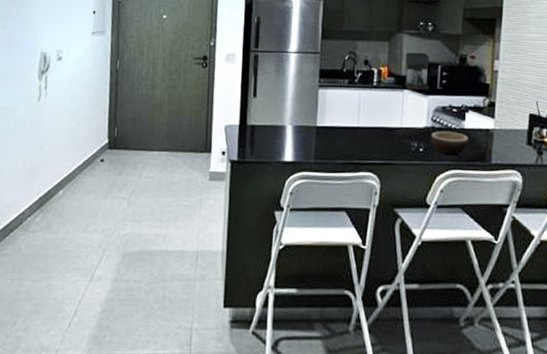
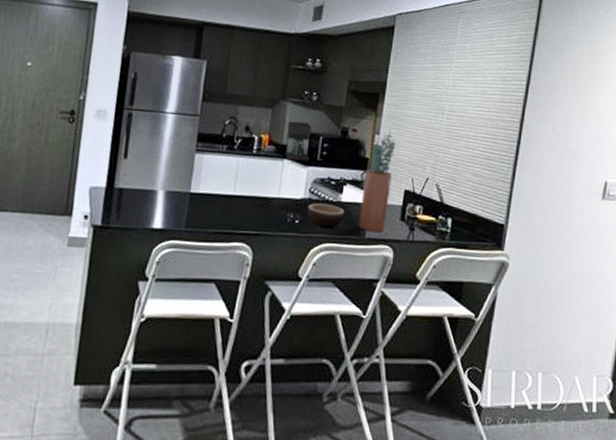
vase: none [484,55,517,159] -> present [358,131,396,234]

